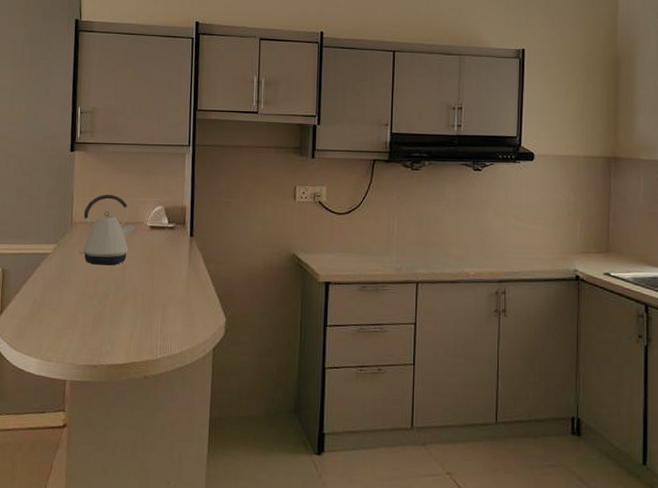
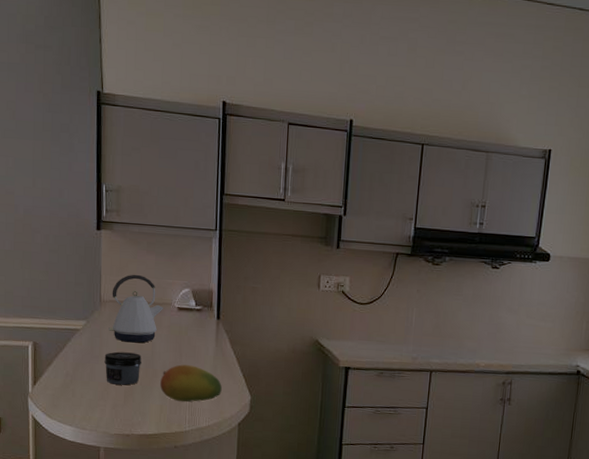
jar: none [73,275,112,311] -> present [104,351,142,385]
fruit: none [131,286,195,327] -> present [160,364,222,402]

